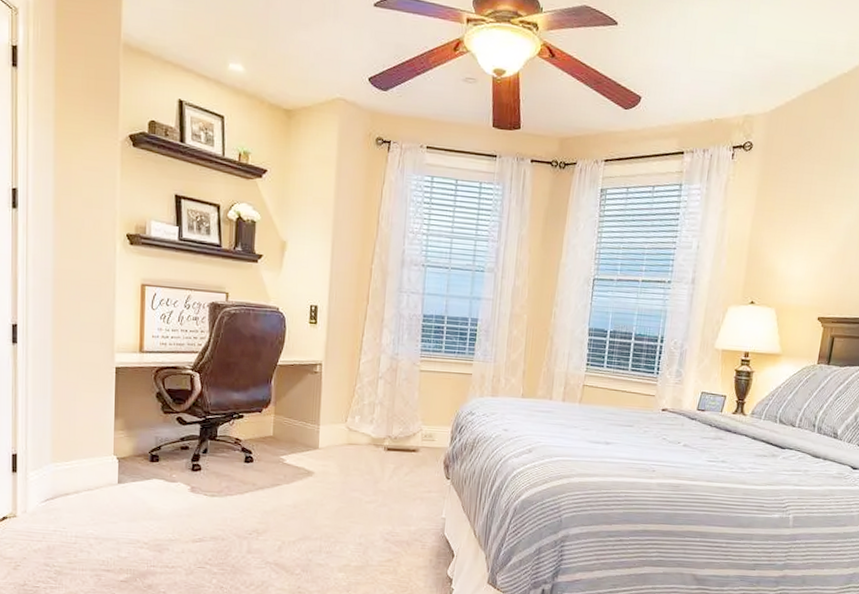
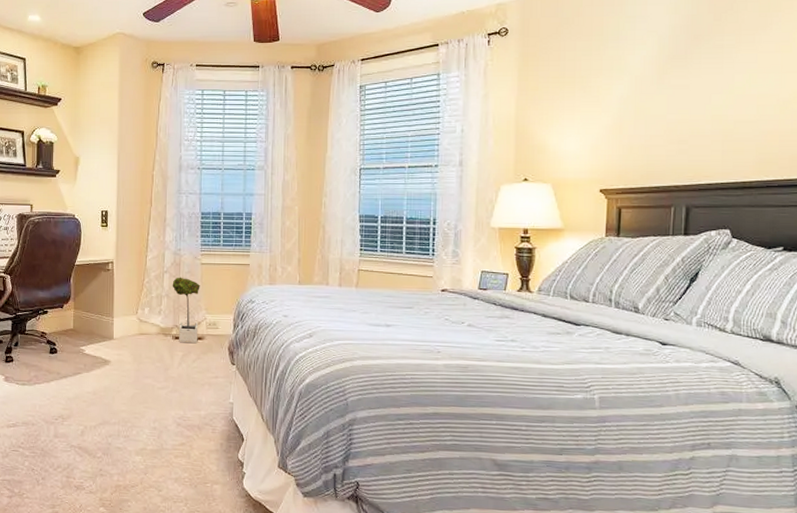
potted tree: none [387,384,418,455] -> present [172,277,200,343]

